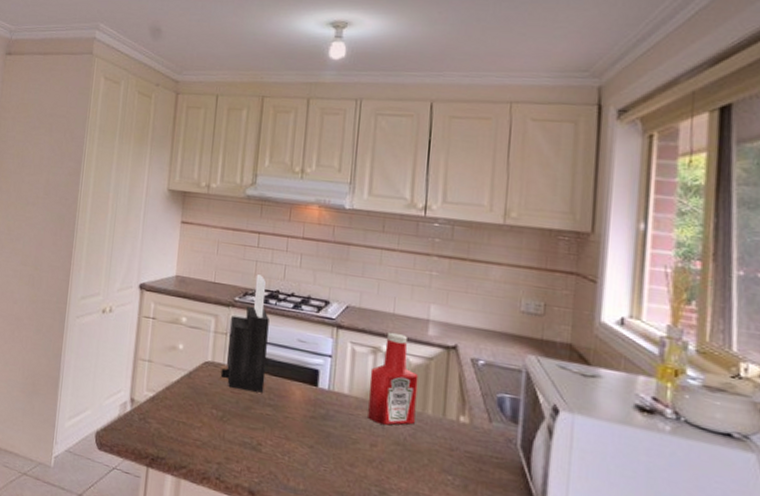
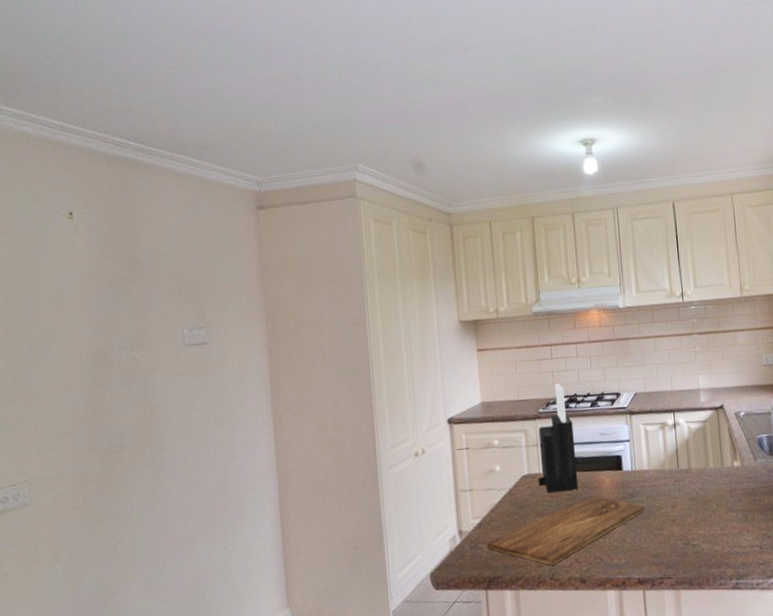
cutting board: none [156,404,336,465] -> present [487,495,644,565]
ketchup bottle: present [368,332,419,426] -> none [662,406,702,487]

